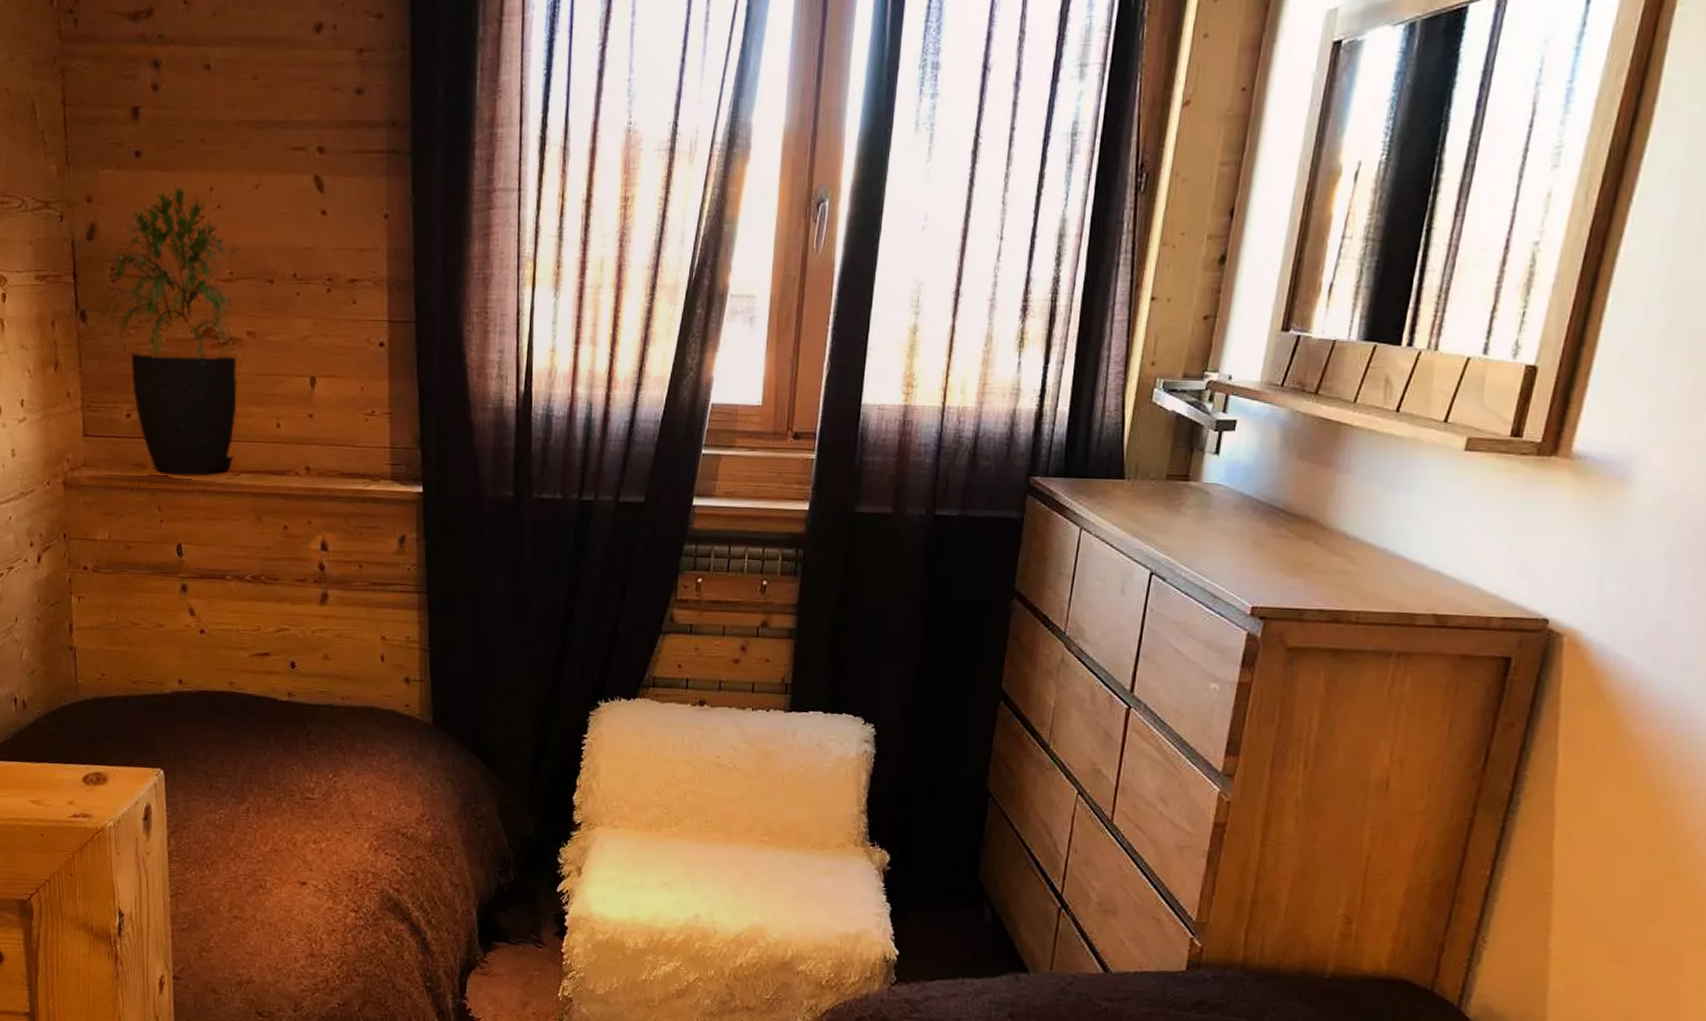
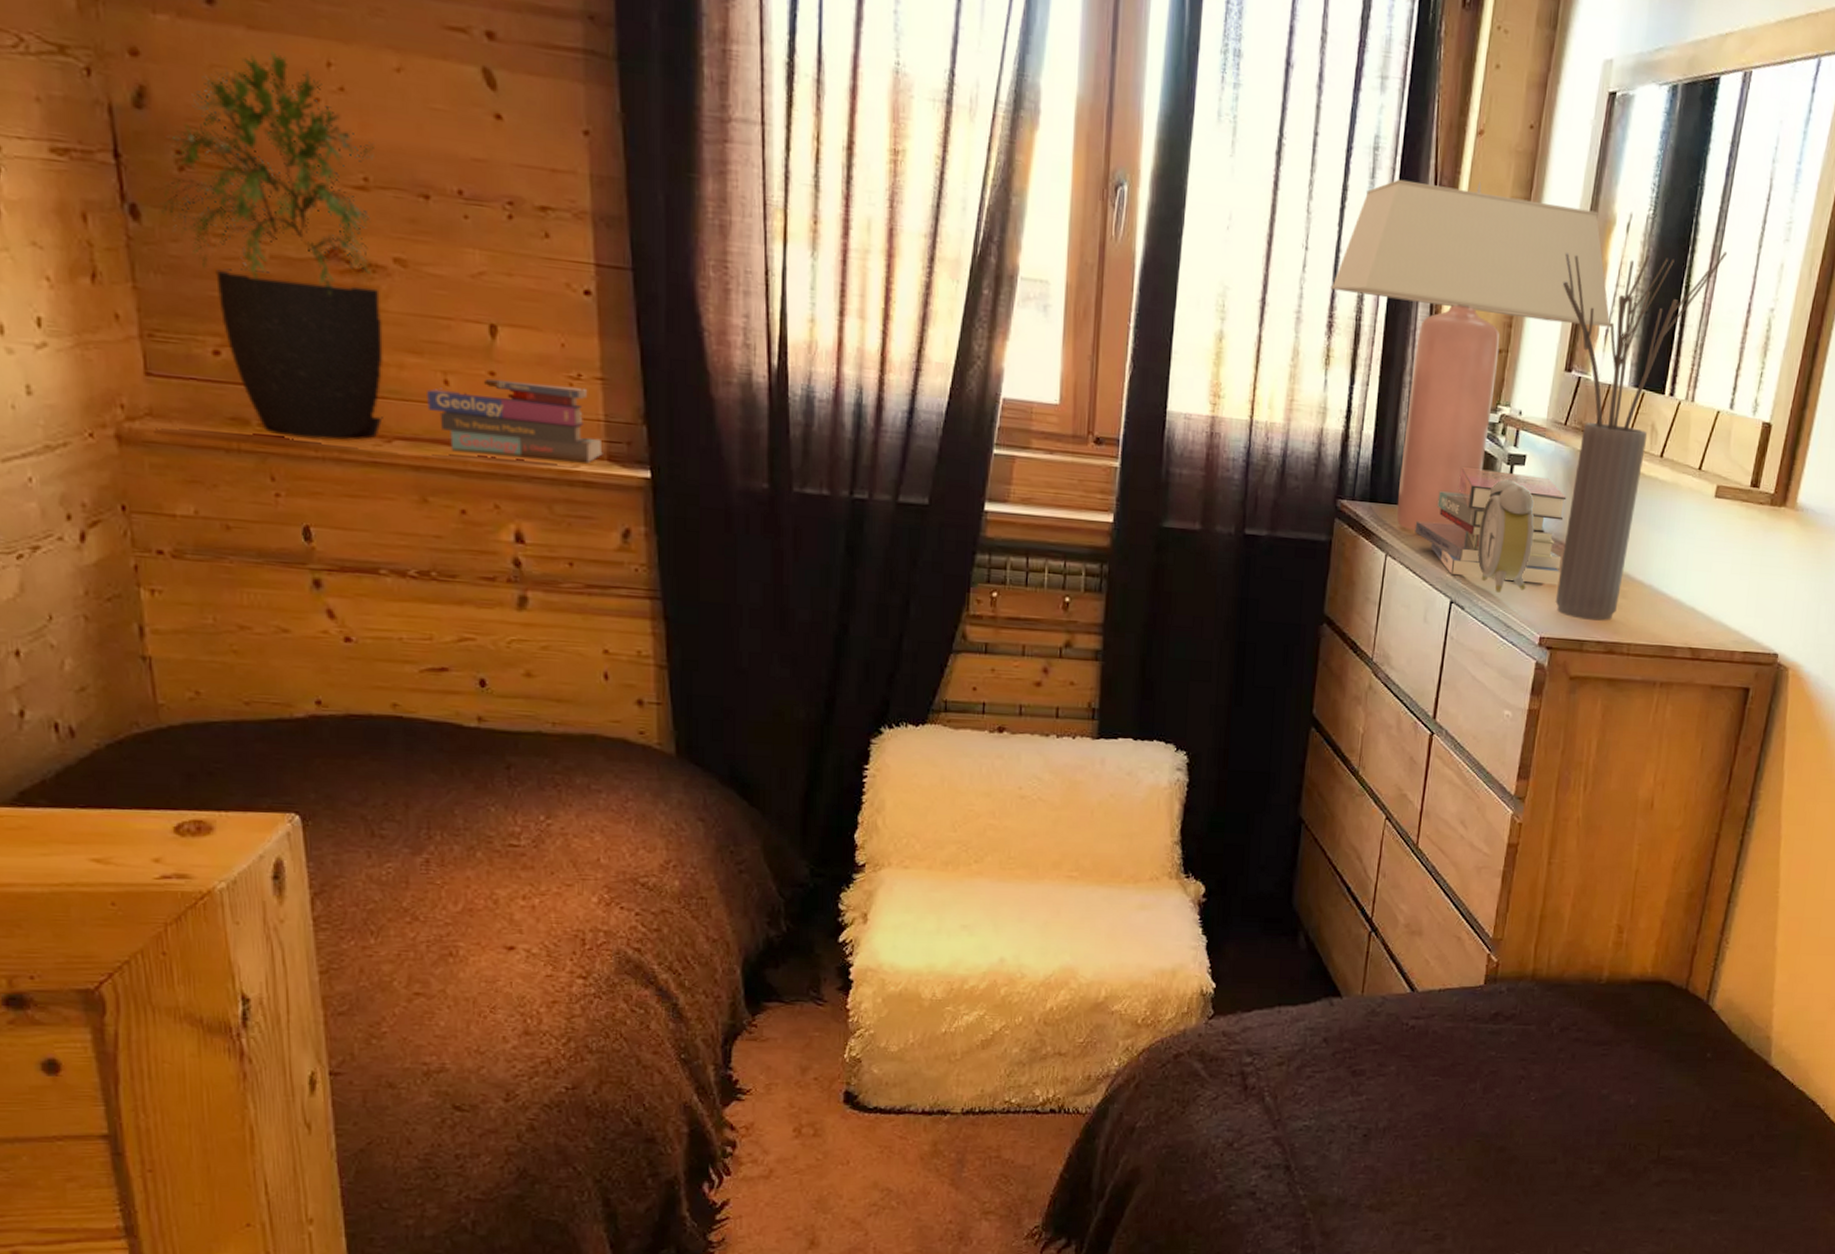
books: none [265,420,388,483] -> present [427,378,603,464]
table lamp: none [1025,151,1336,504] -> present [1330,179,1611,531]
books: none [1112,437,1284,553] -> present [1415,467,1567,586]
alarm clock: none [1181,445,1246,562] -> present [1477,478,1534,593]
vase: none [1270,188,1479,589] -> present [1555,252,1728,622]

